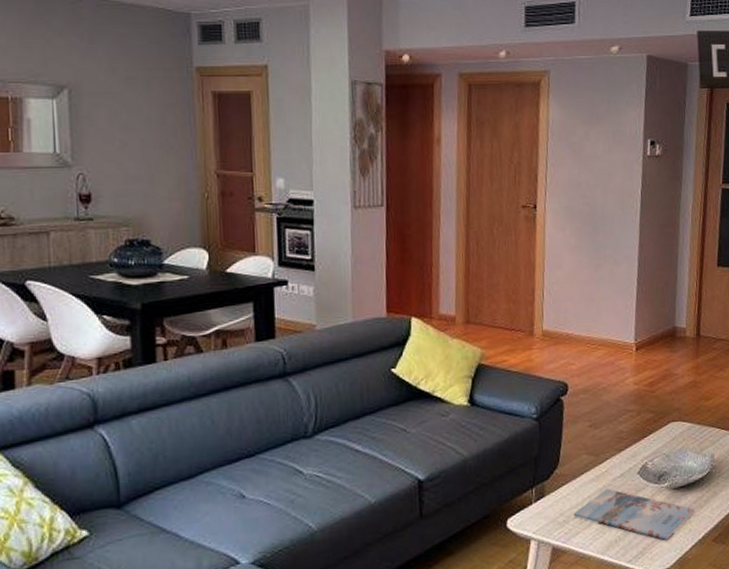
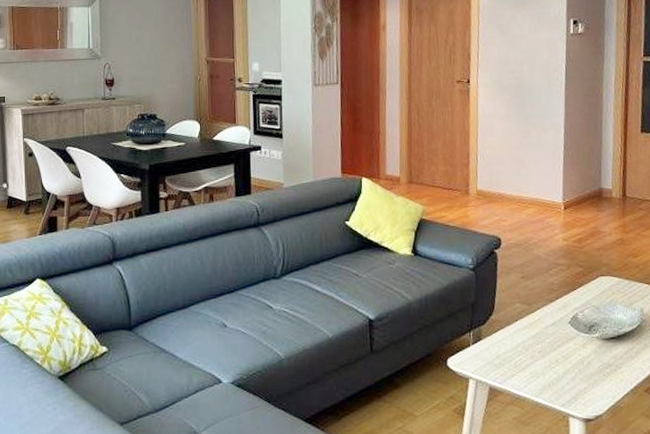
magazine: present [573,488,695,540] -> none [508,335,626,387]

